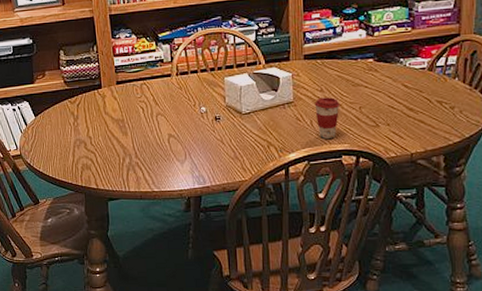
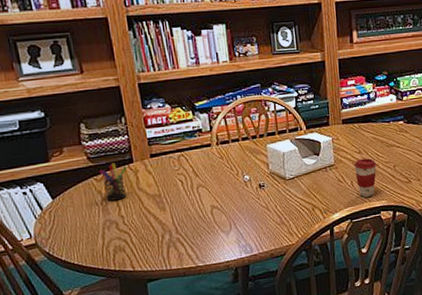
pen holder: none [73,87,96,122] -> present [99,163,127,201]

